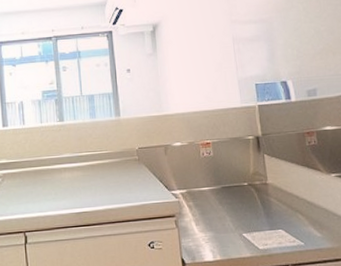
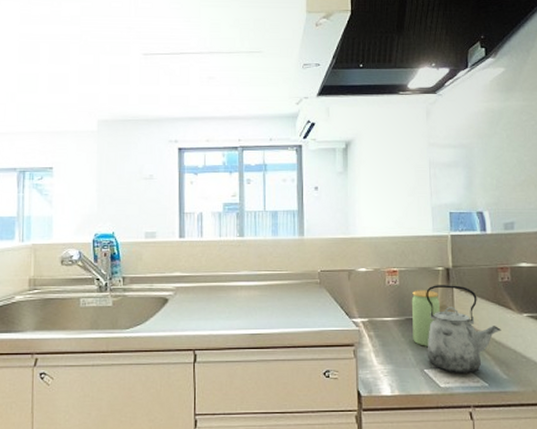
jar: none [225,158,253,212] -> present [411,290,440,346]
kettle: none [239,152,312,235] -> present [426,285,501,374]

